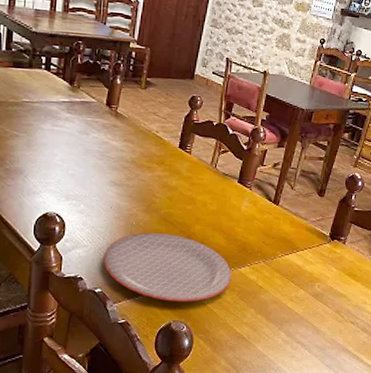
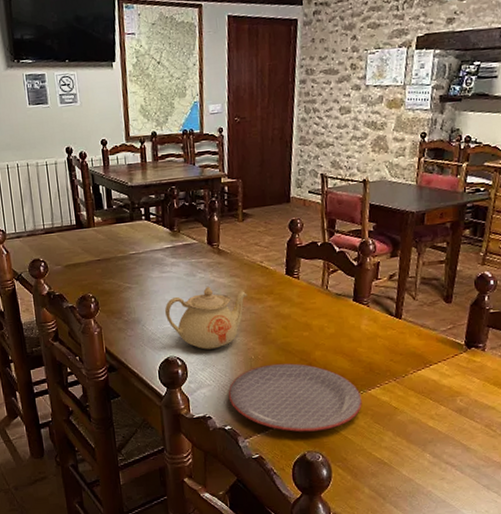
teapot: none [50,147,138,210] -> present [164,286,248,350]

